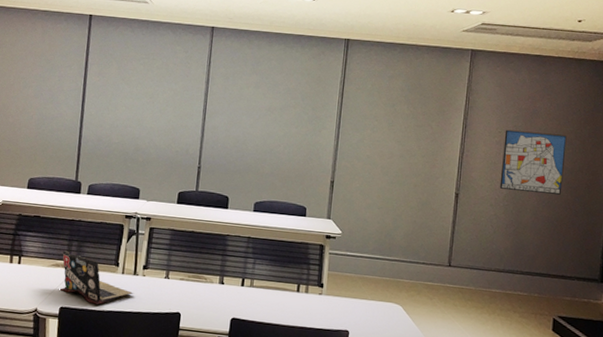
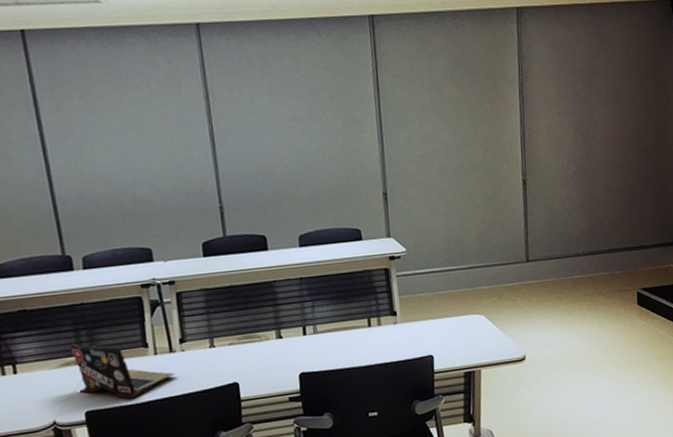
wall art: present [499,129,567,195] -> none [565,93,631,165]

